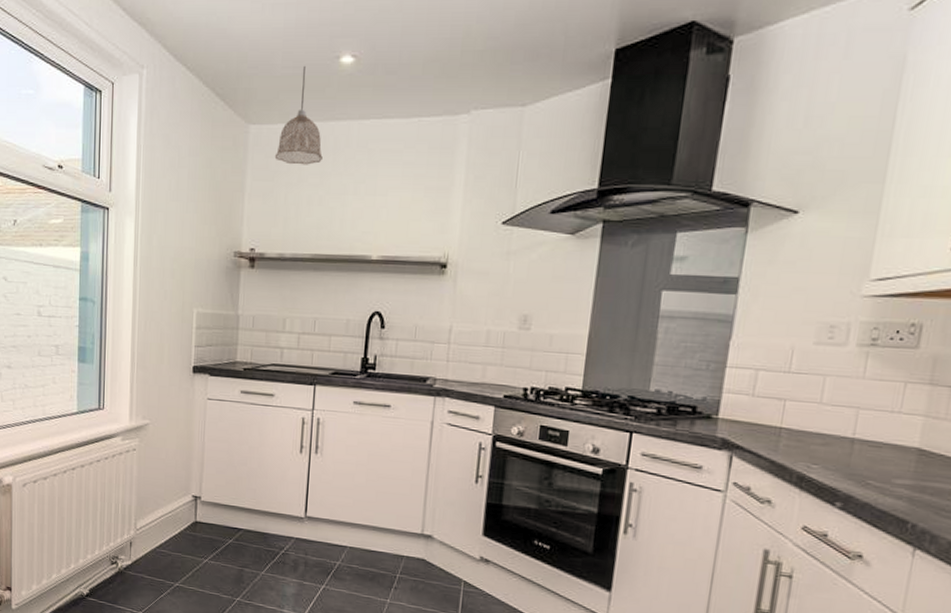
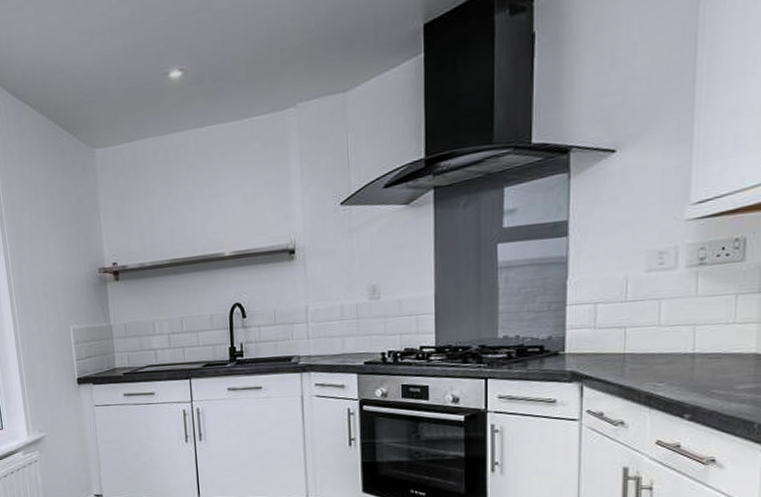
pendant lamp: present [274,65,323,165] -> none [122,85,166,180]

